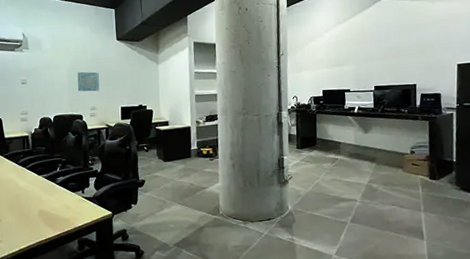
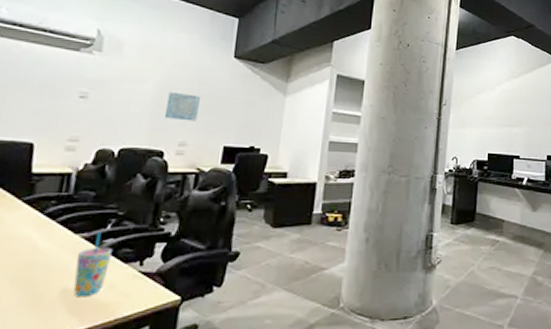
cup: none [44,172,64,215] -> present [73,230,113,296]

